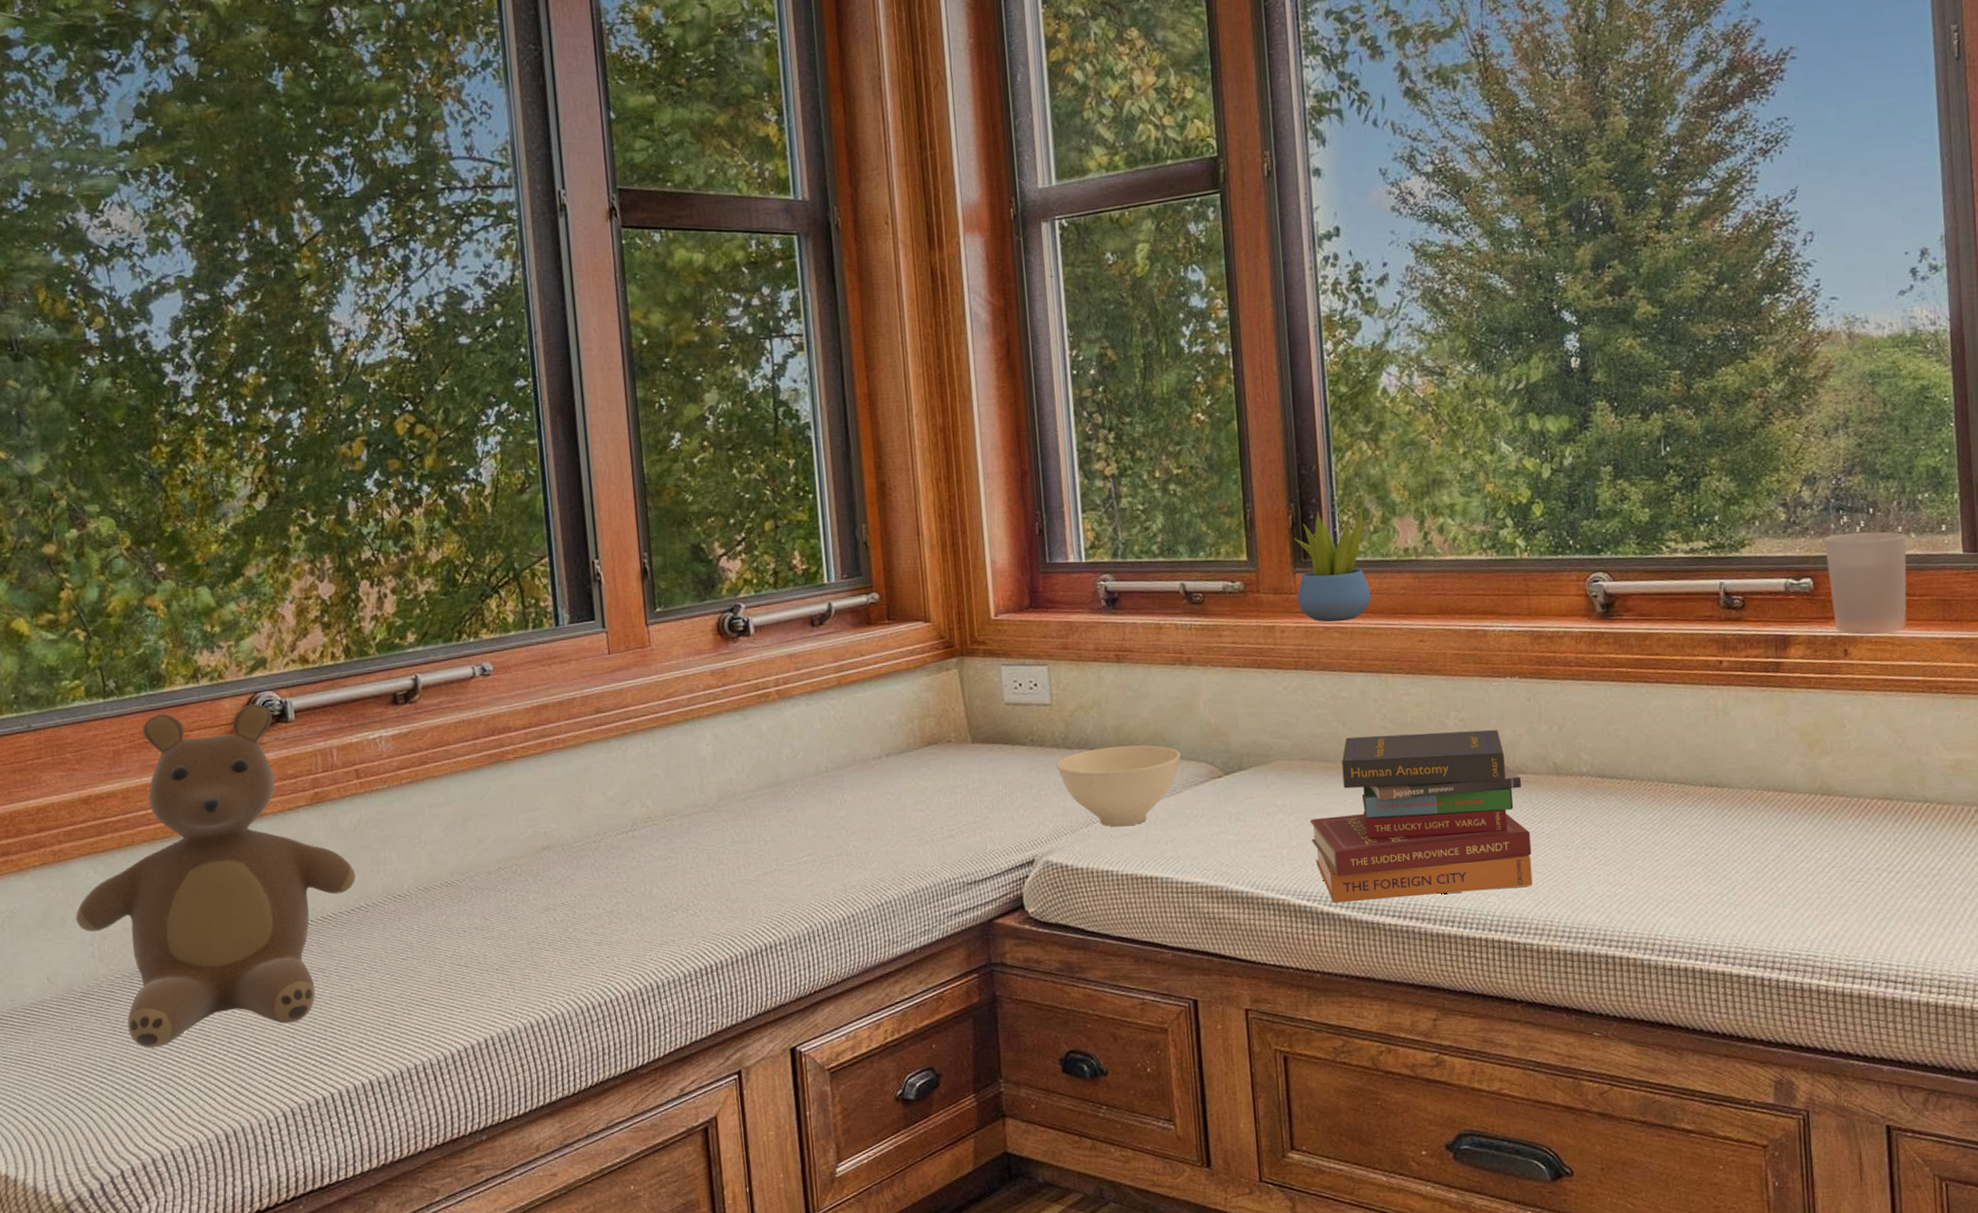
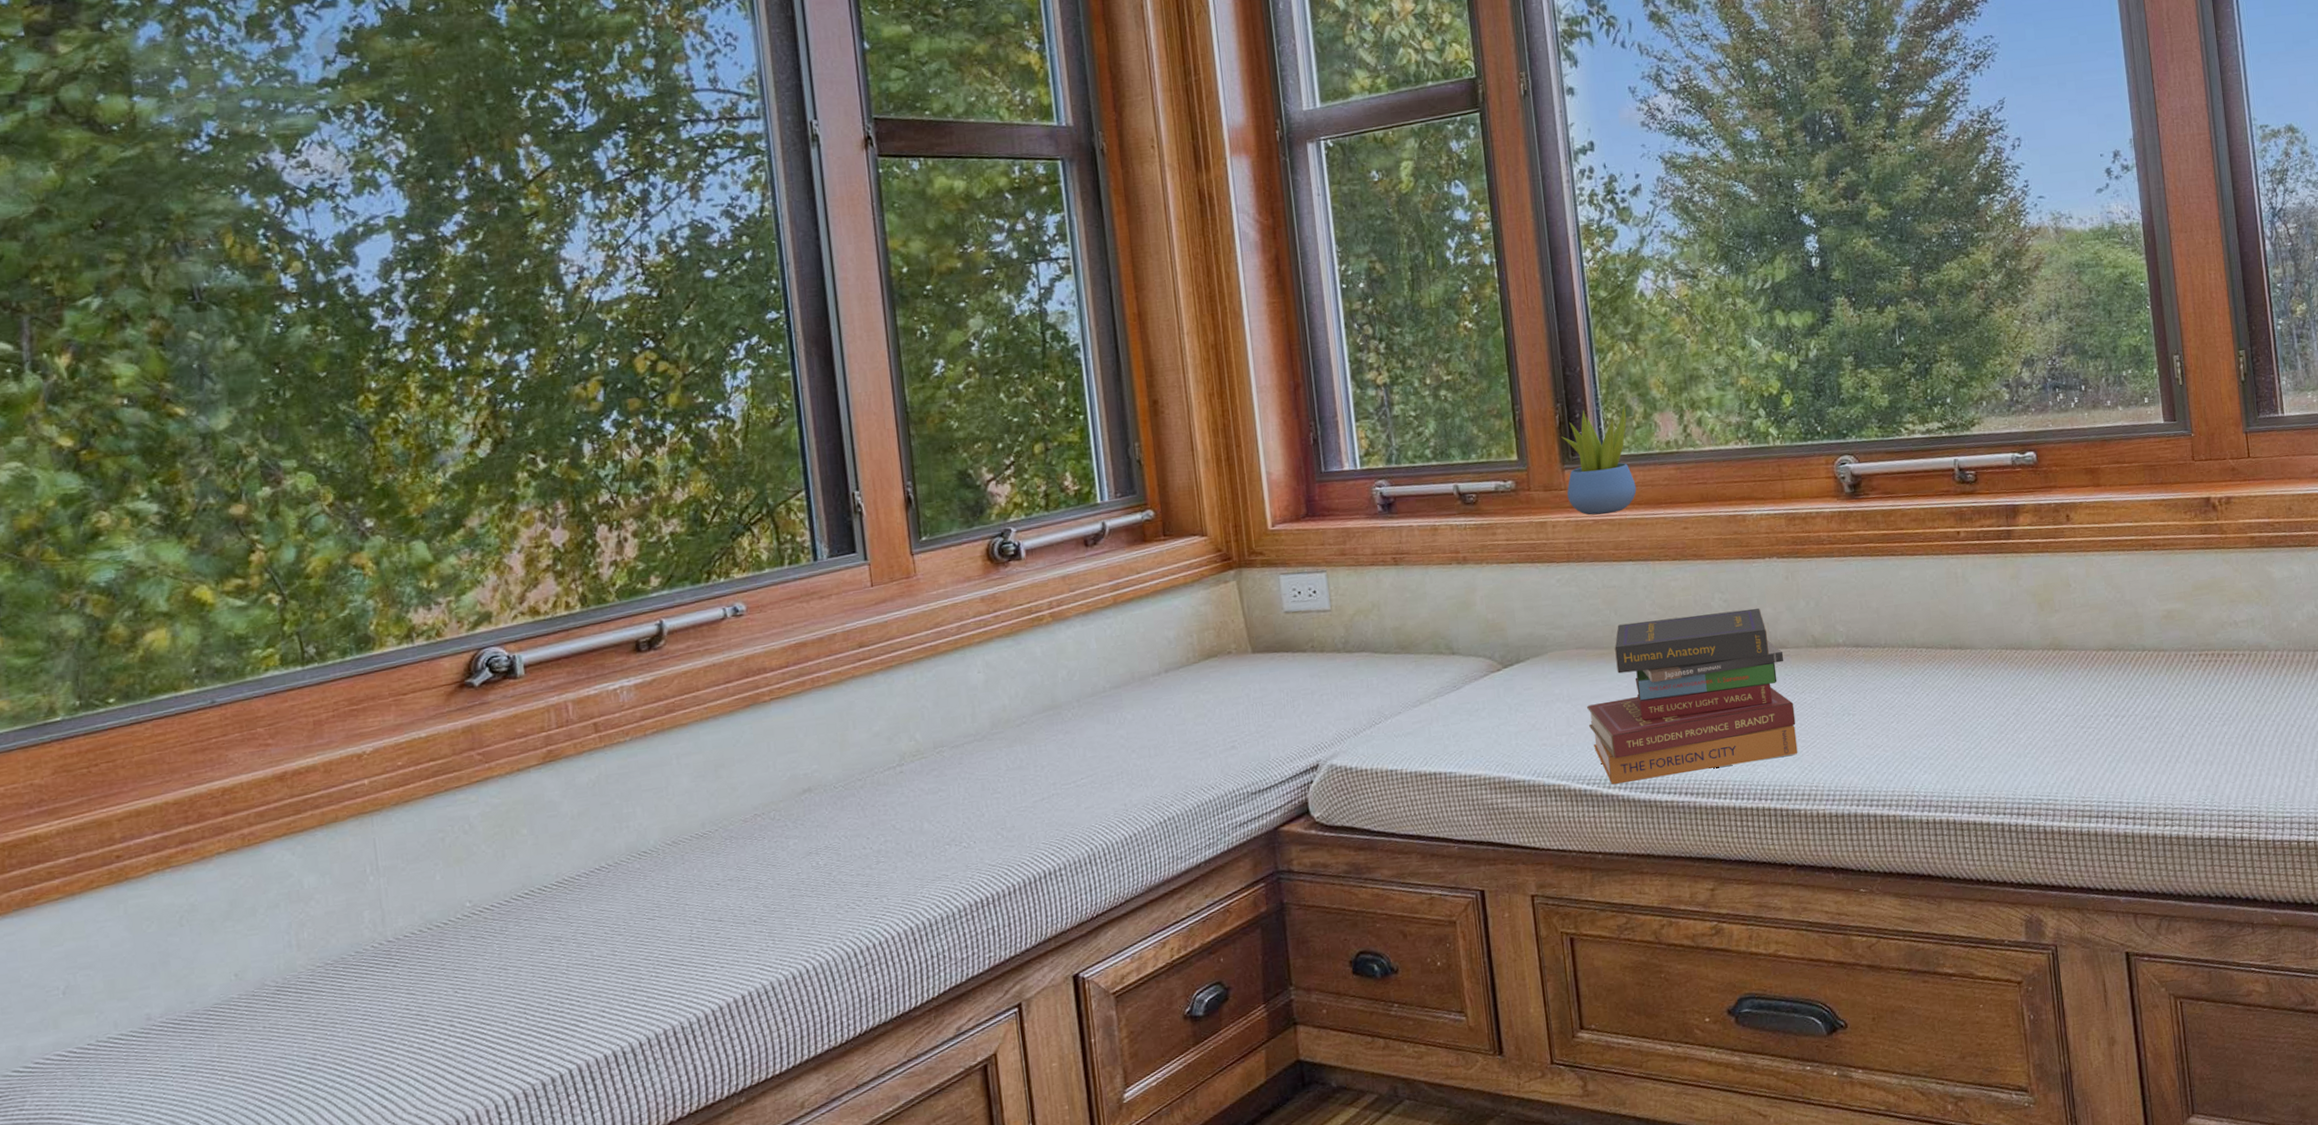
teddy bear: present [75,703,356,1049] -> none [268,660,596,1041]
bowl: present [1056,745,1181,827] -> none [1337,643,1461,727]
candle holder: present [1823,531,1907,635] -> none [2043,406,2119,501]

